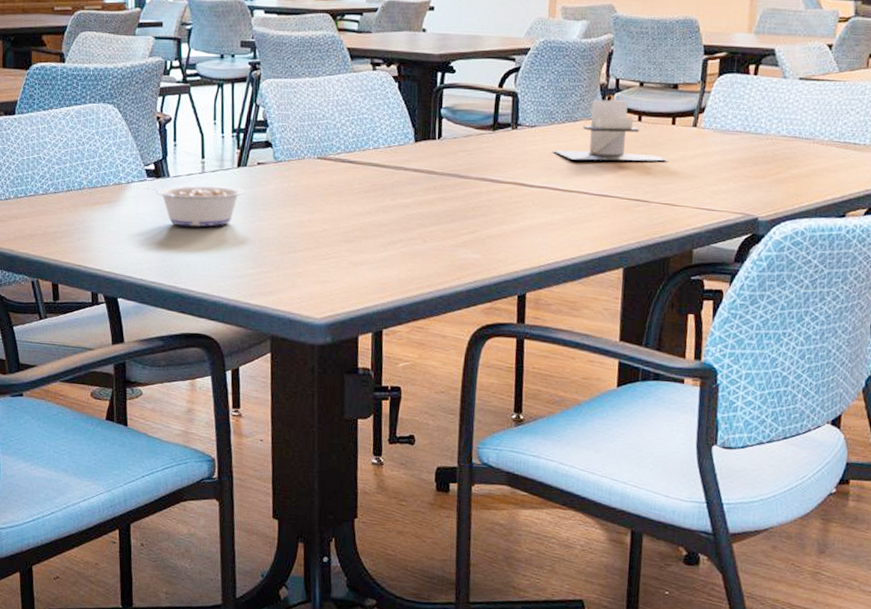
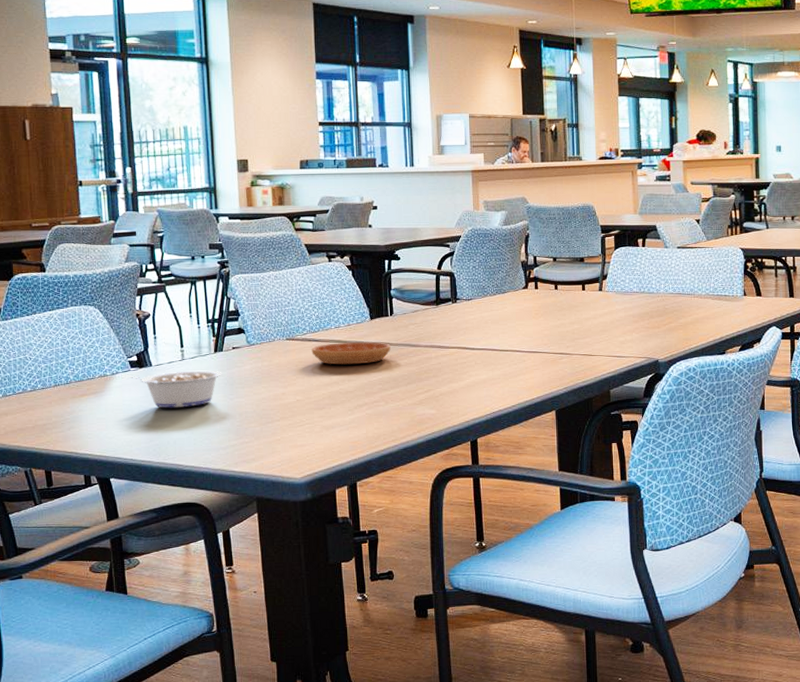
saucer: none [344,166,435,194] -> present [311,342,391,365]
napkin holder: present [553,99,667,161] -> none [488,274,582,325]

